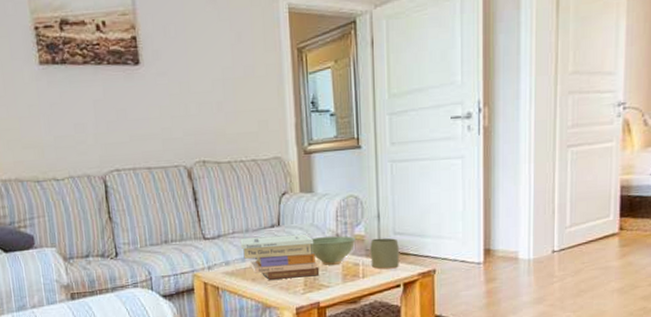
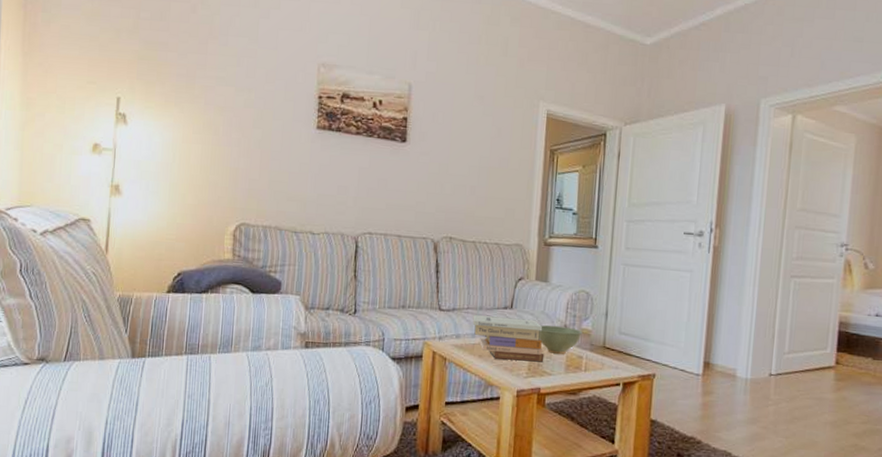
mug: present [370,237,400,270] -> none [594,335,624,367]

